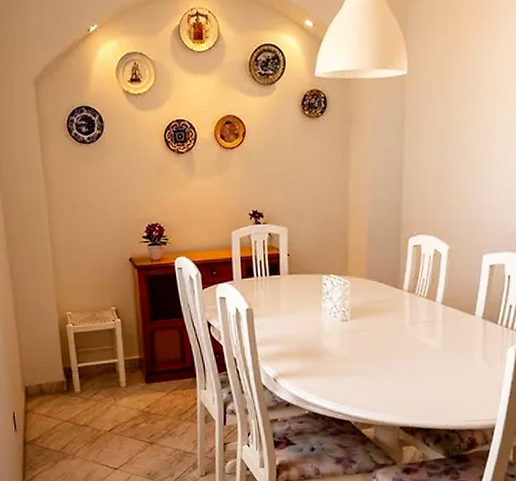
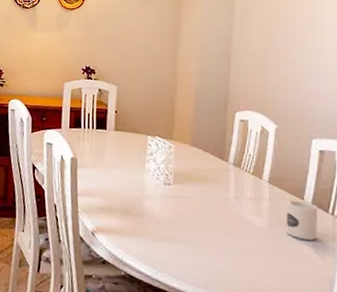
mug: none [458,316,488,353] -> present [285,200,318,240]

